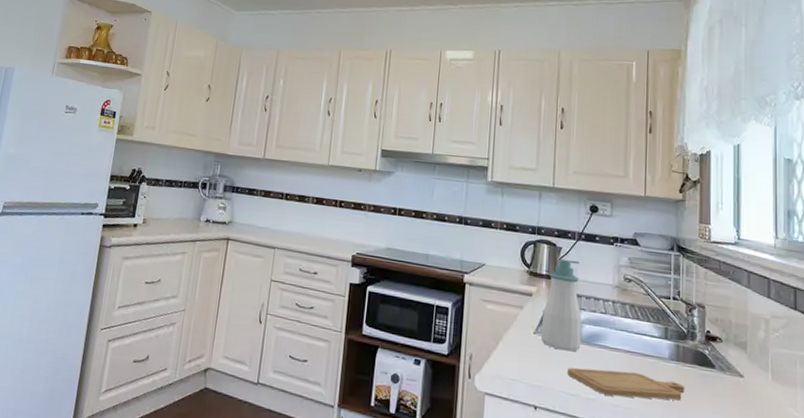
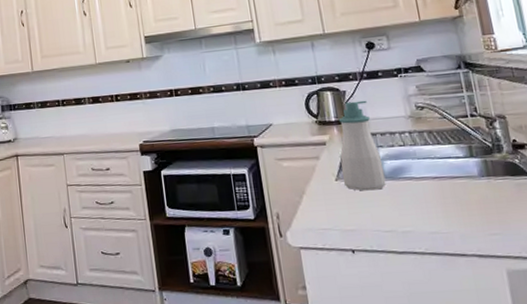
chopping board: present [566,367,685,401] -> none [376,196,502,225]

